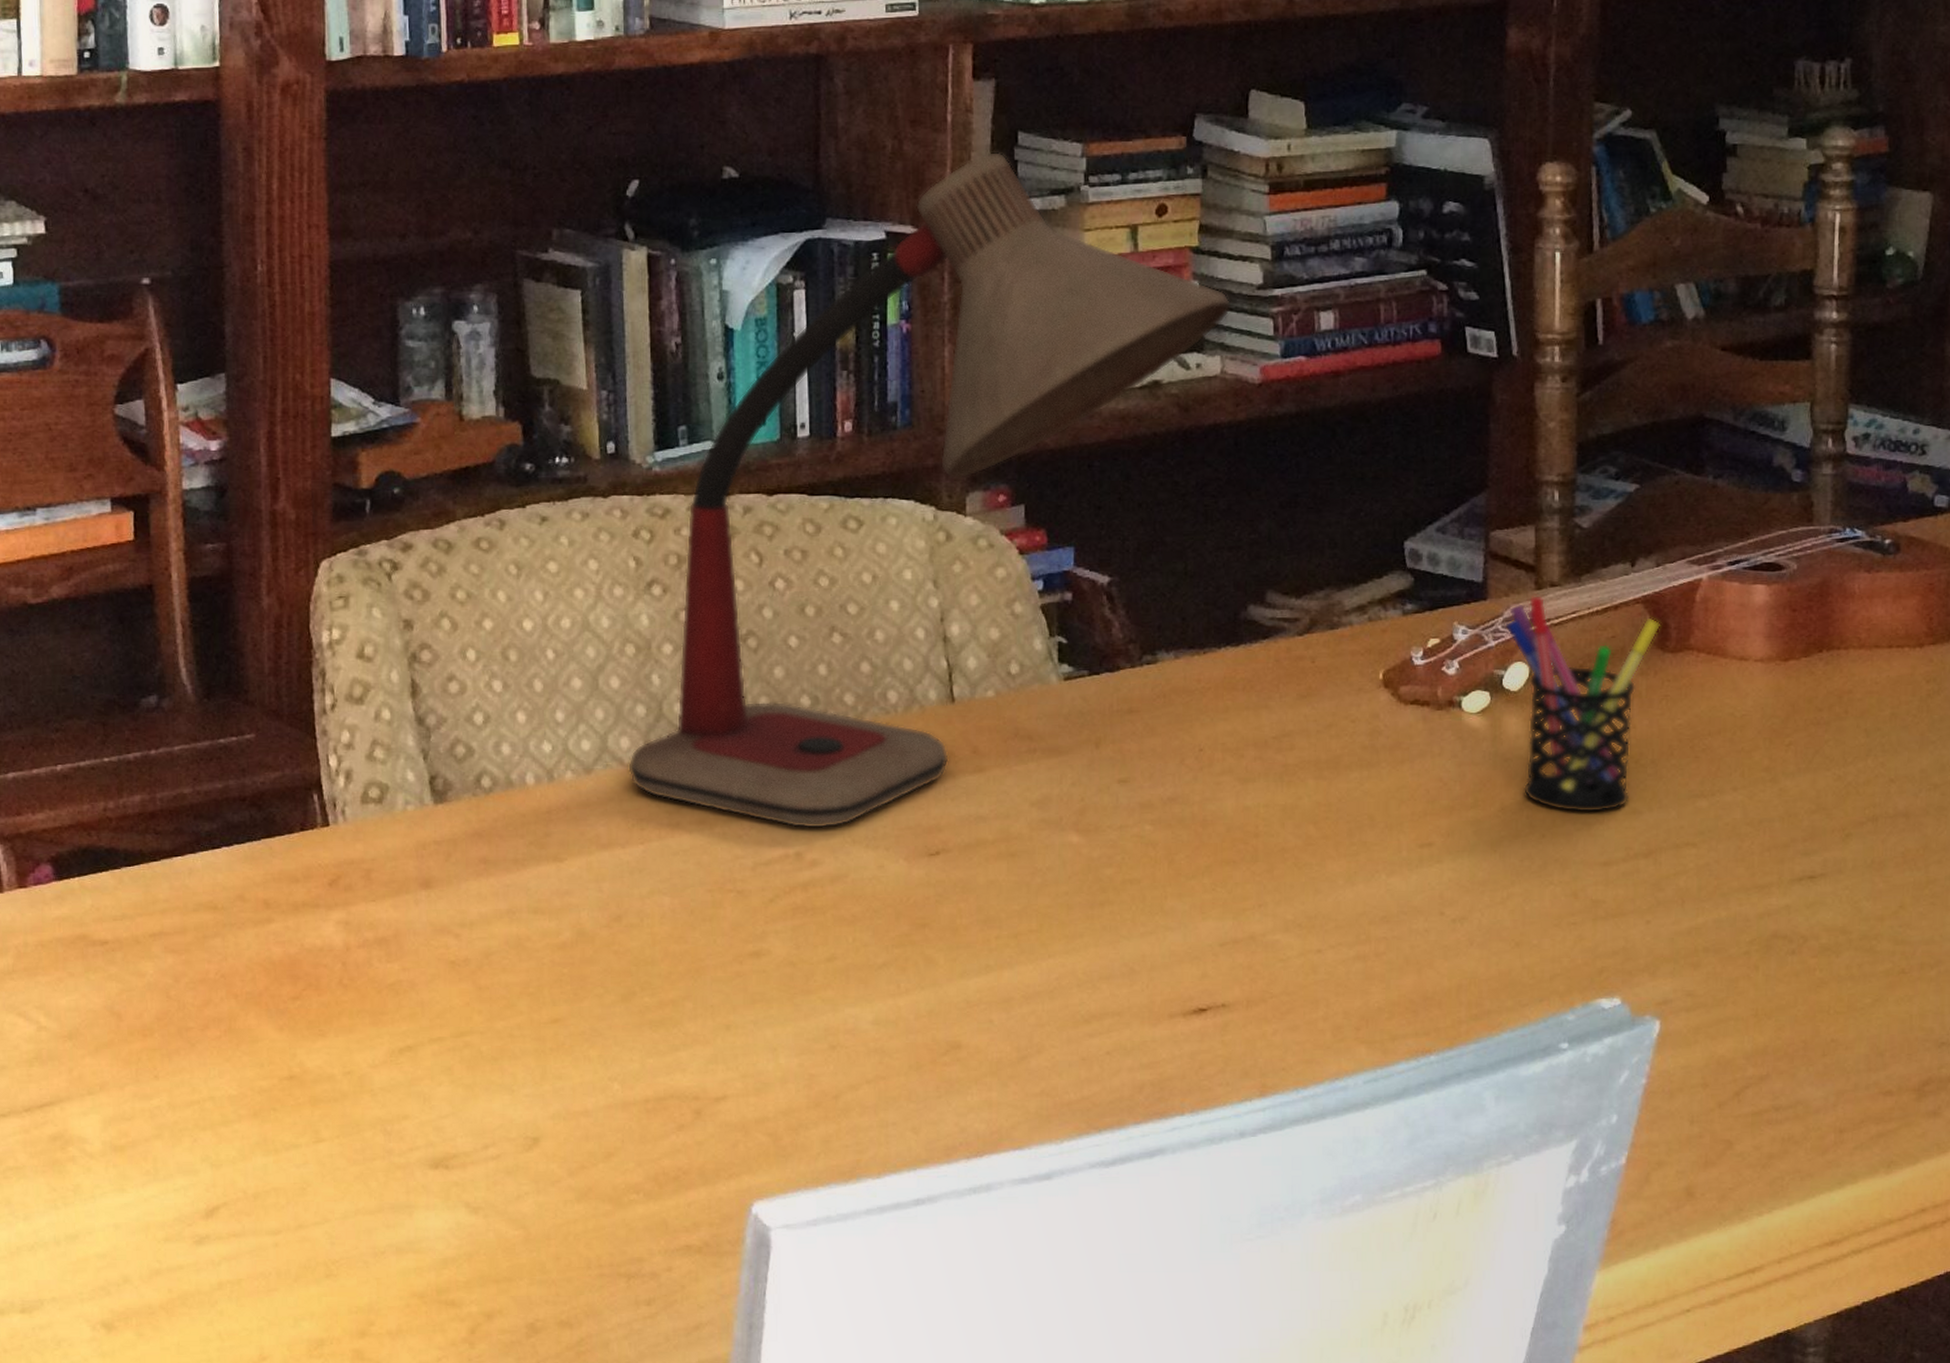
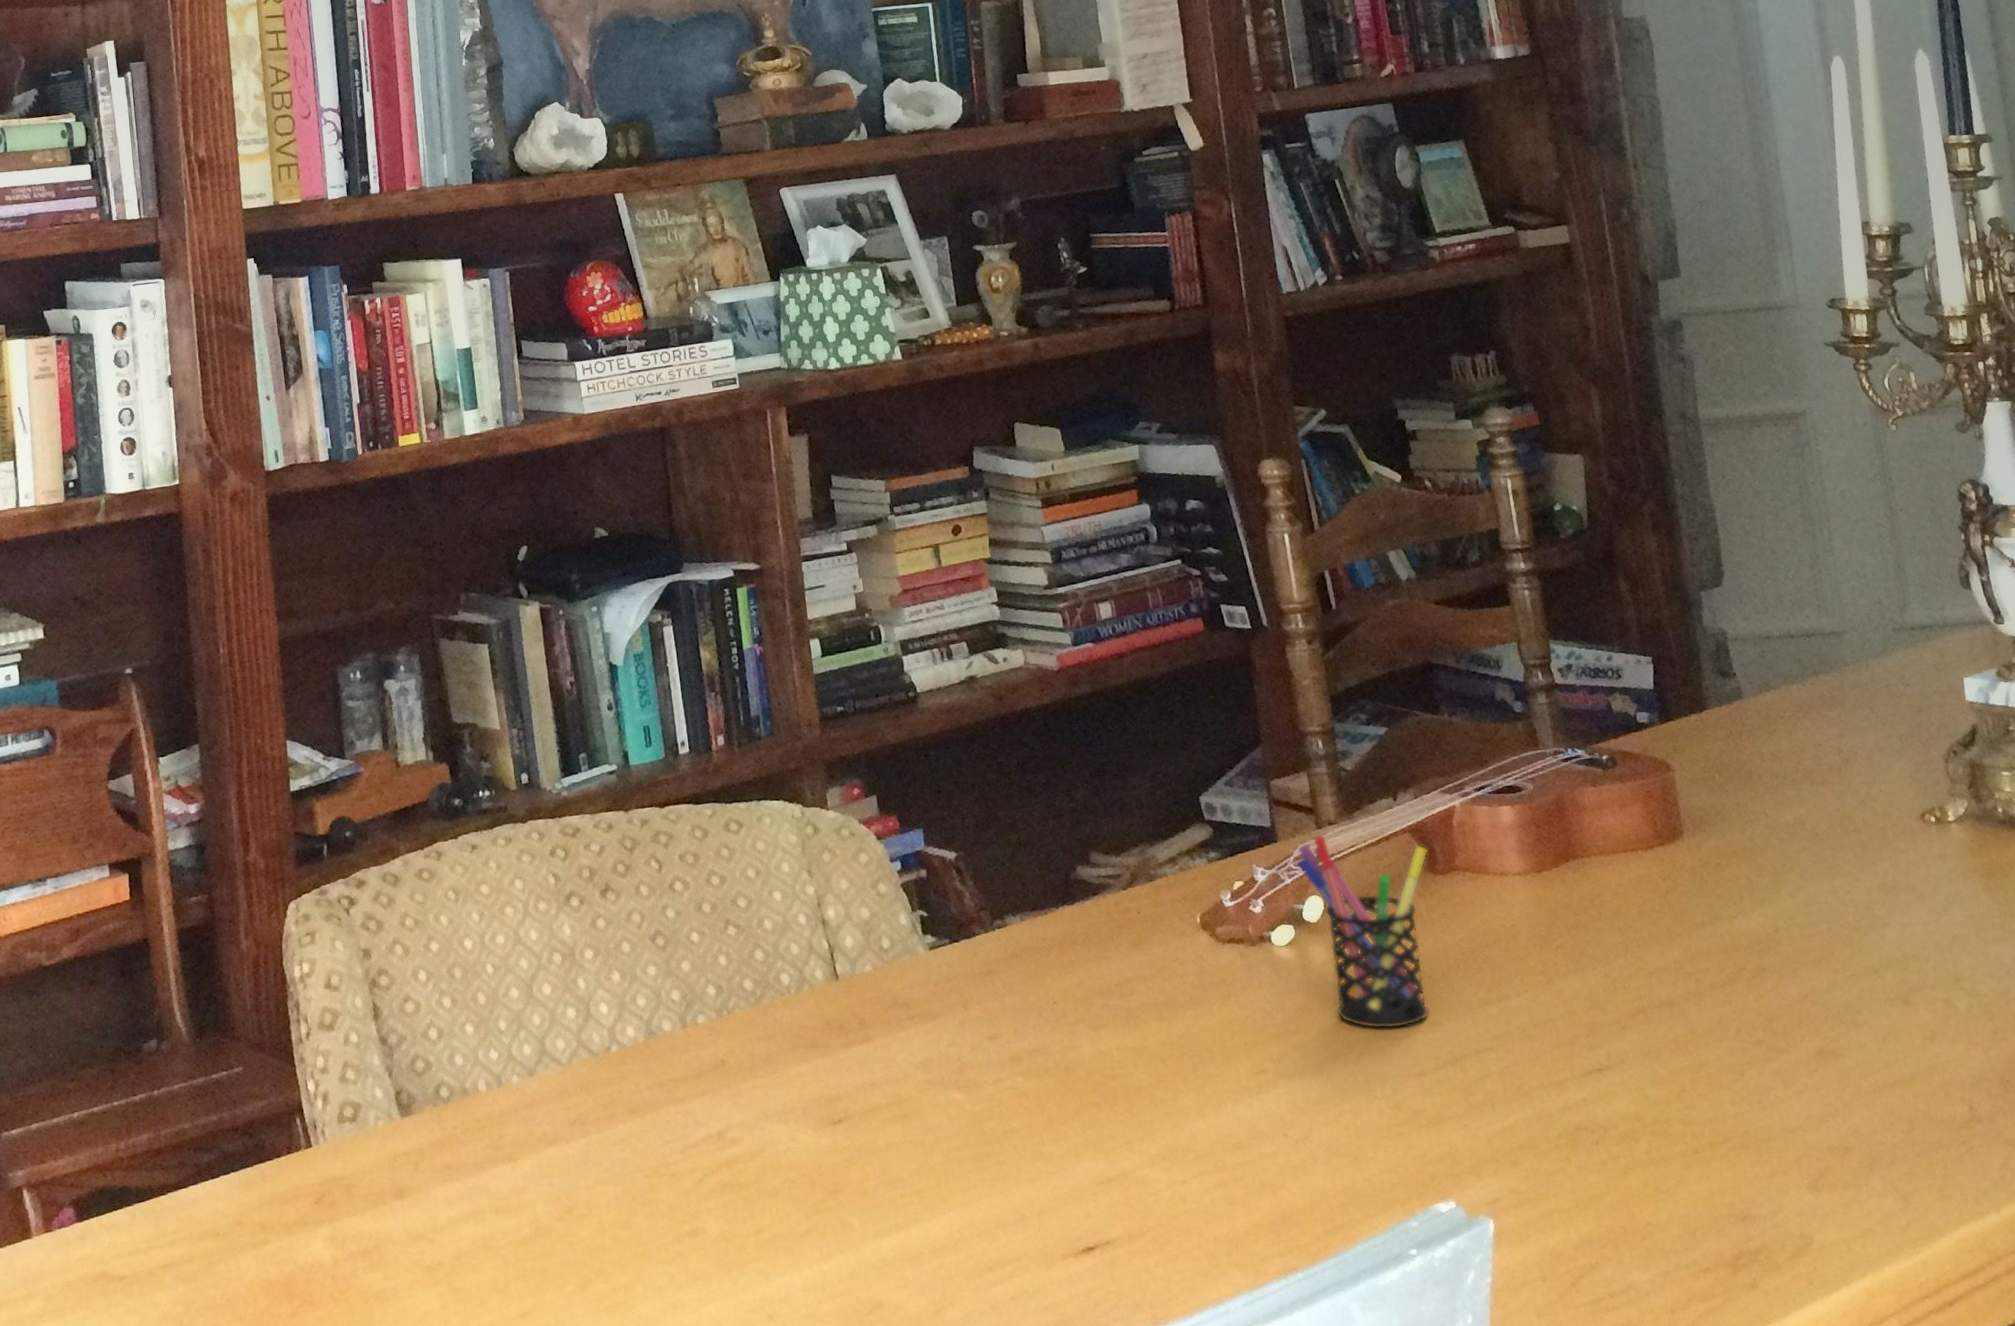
desk lamp: present [627,151,1232,829] -> none [564,494,1026,1110]

